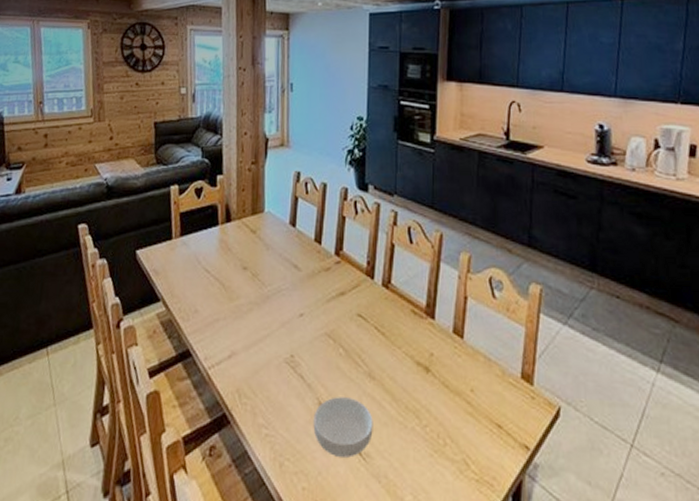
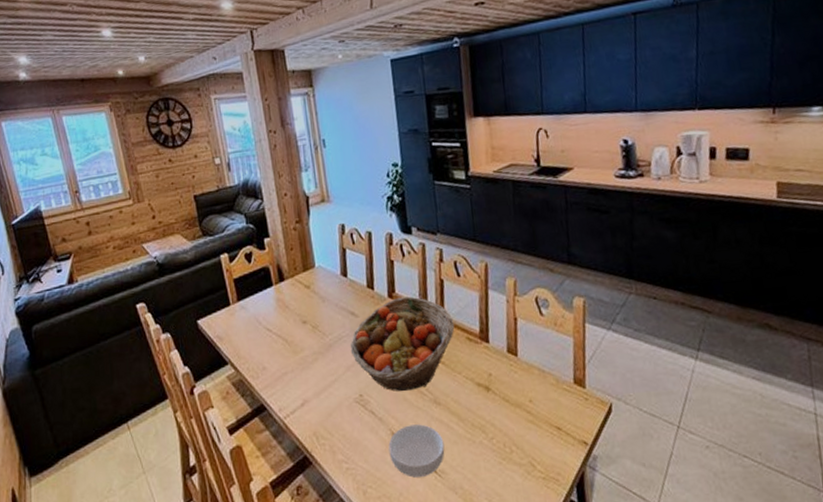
fruit basket: none [288,256,400,359] -> present [350,296,455,391]

